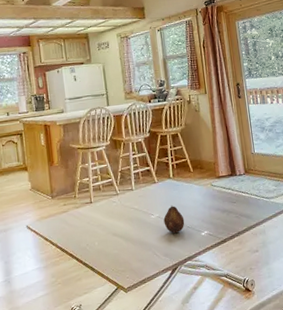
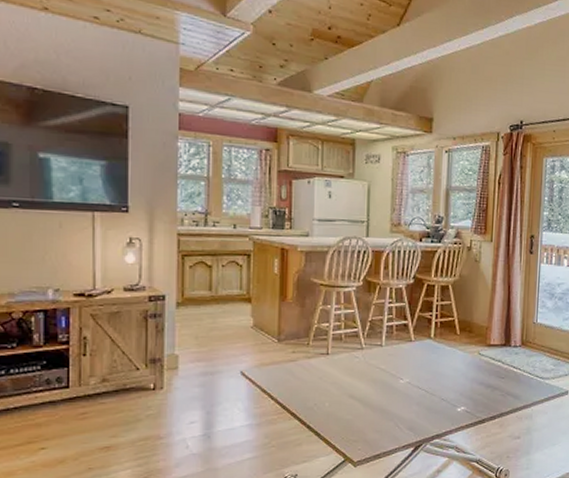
fruit: present [163,205,185,233] -> none [414,370,440,404]

